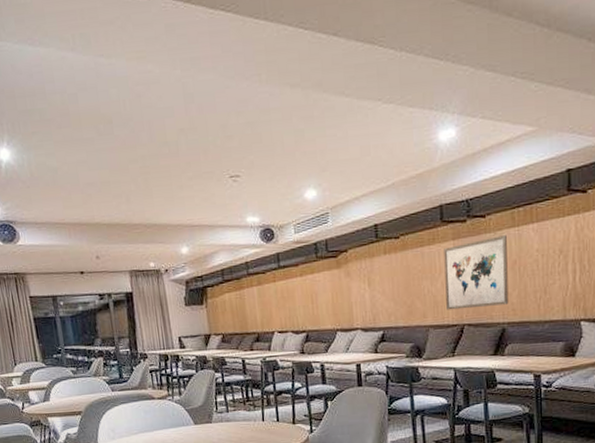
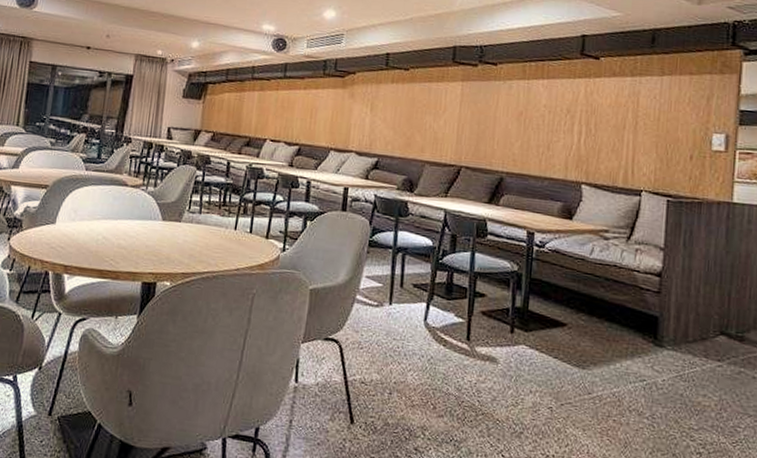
wall art: present [444,235,509,310] -> none [446,85,516,154]

